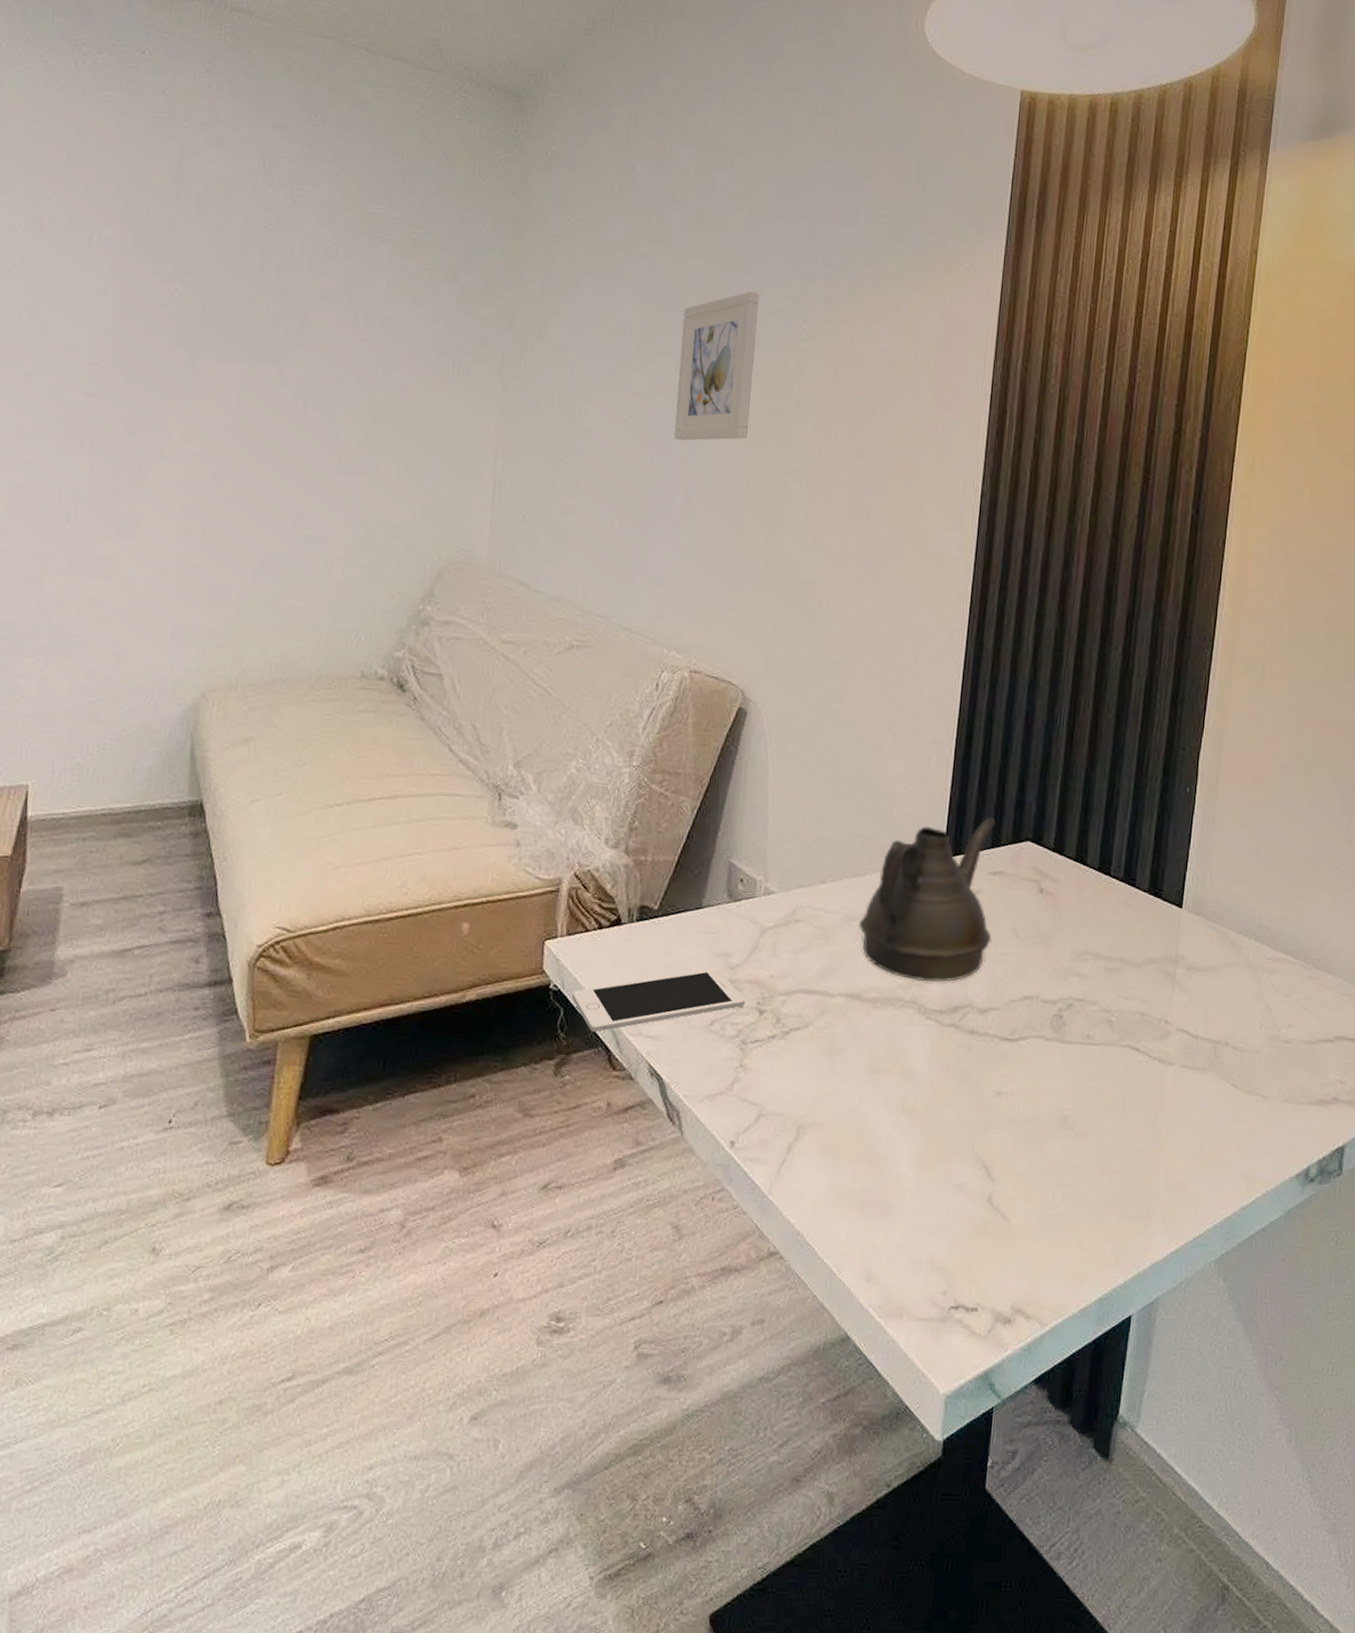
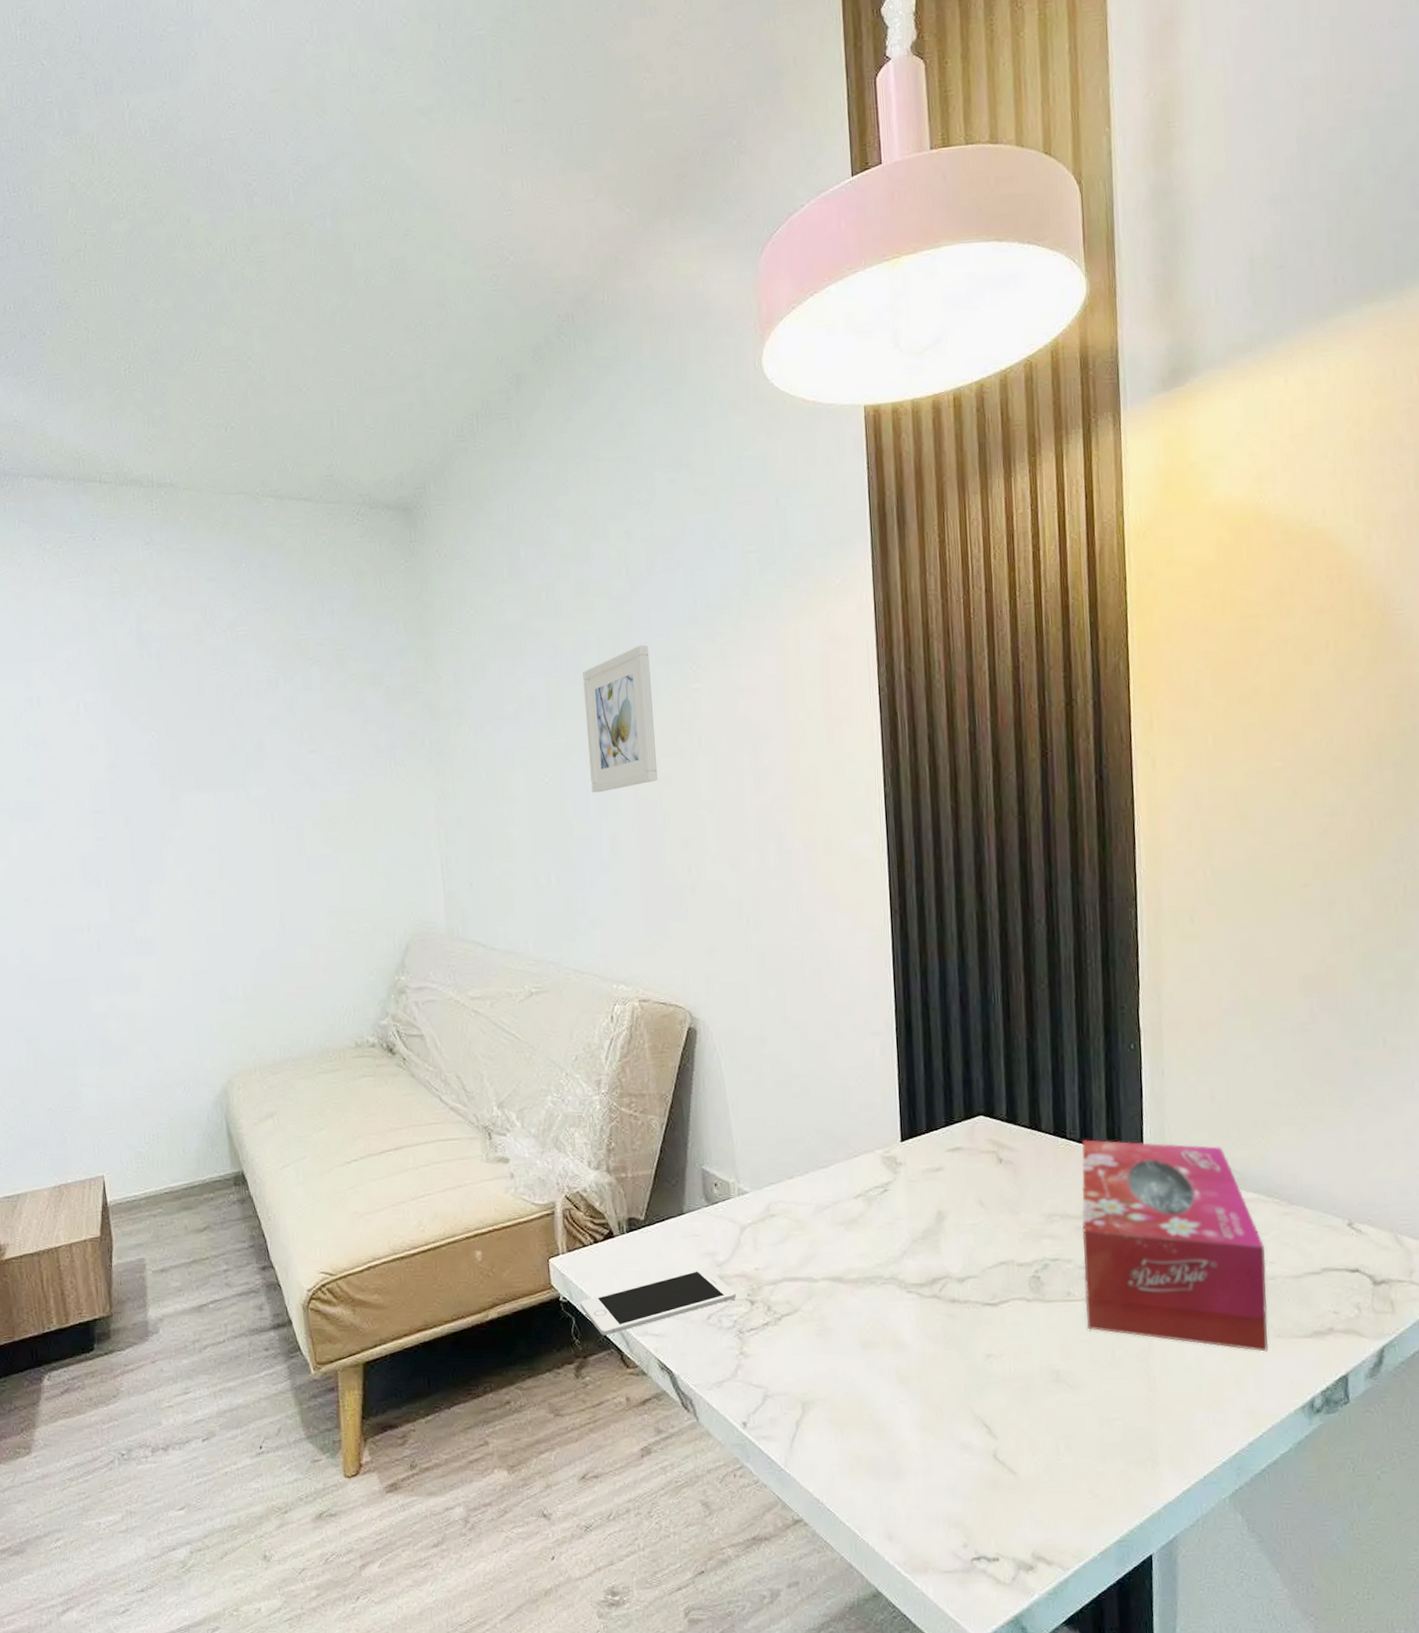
teapot: present [858,817,996,983] -> none [830,1098,959,1259]
tissue box: none [1102,879,1285,1116] -> present [1081,1139,1269,1352]

